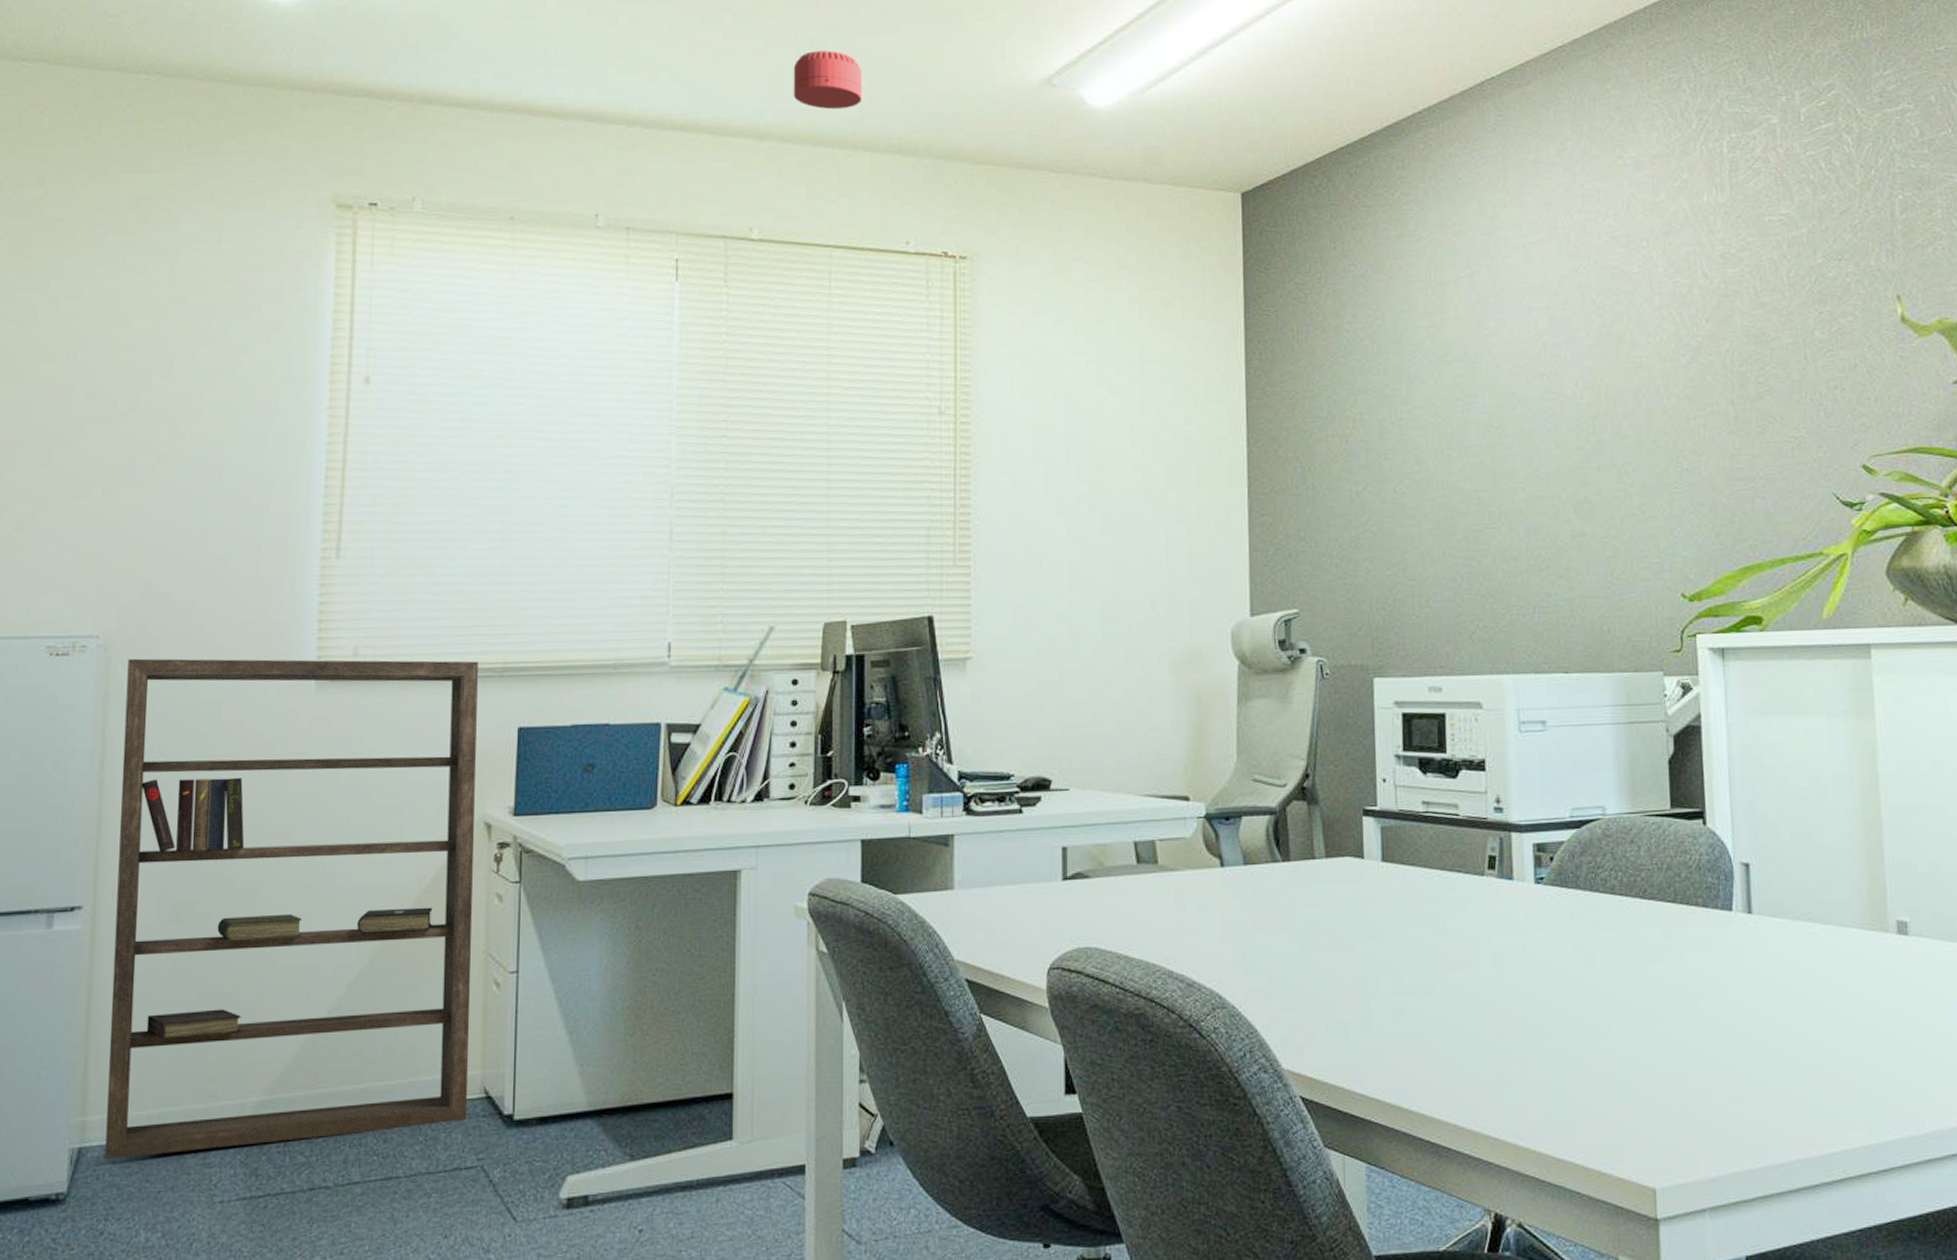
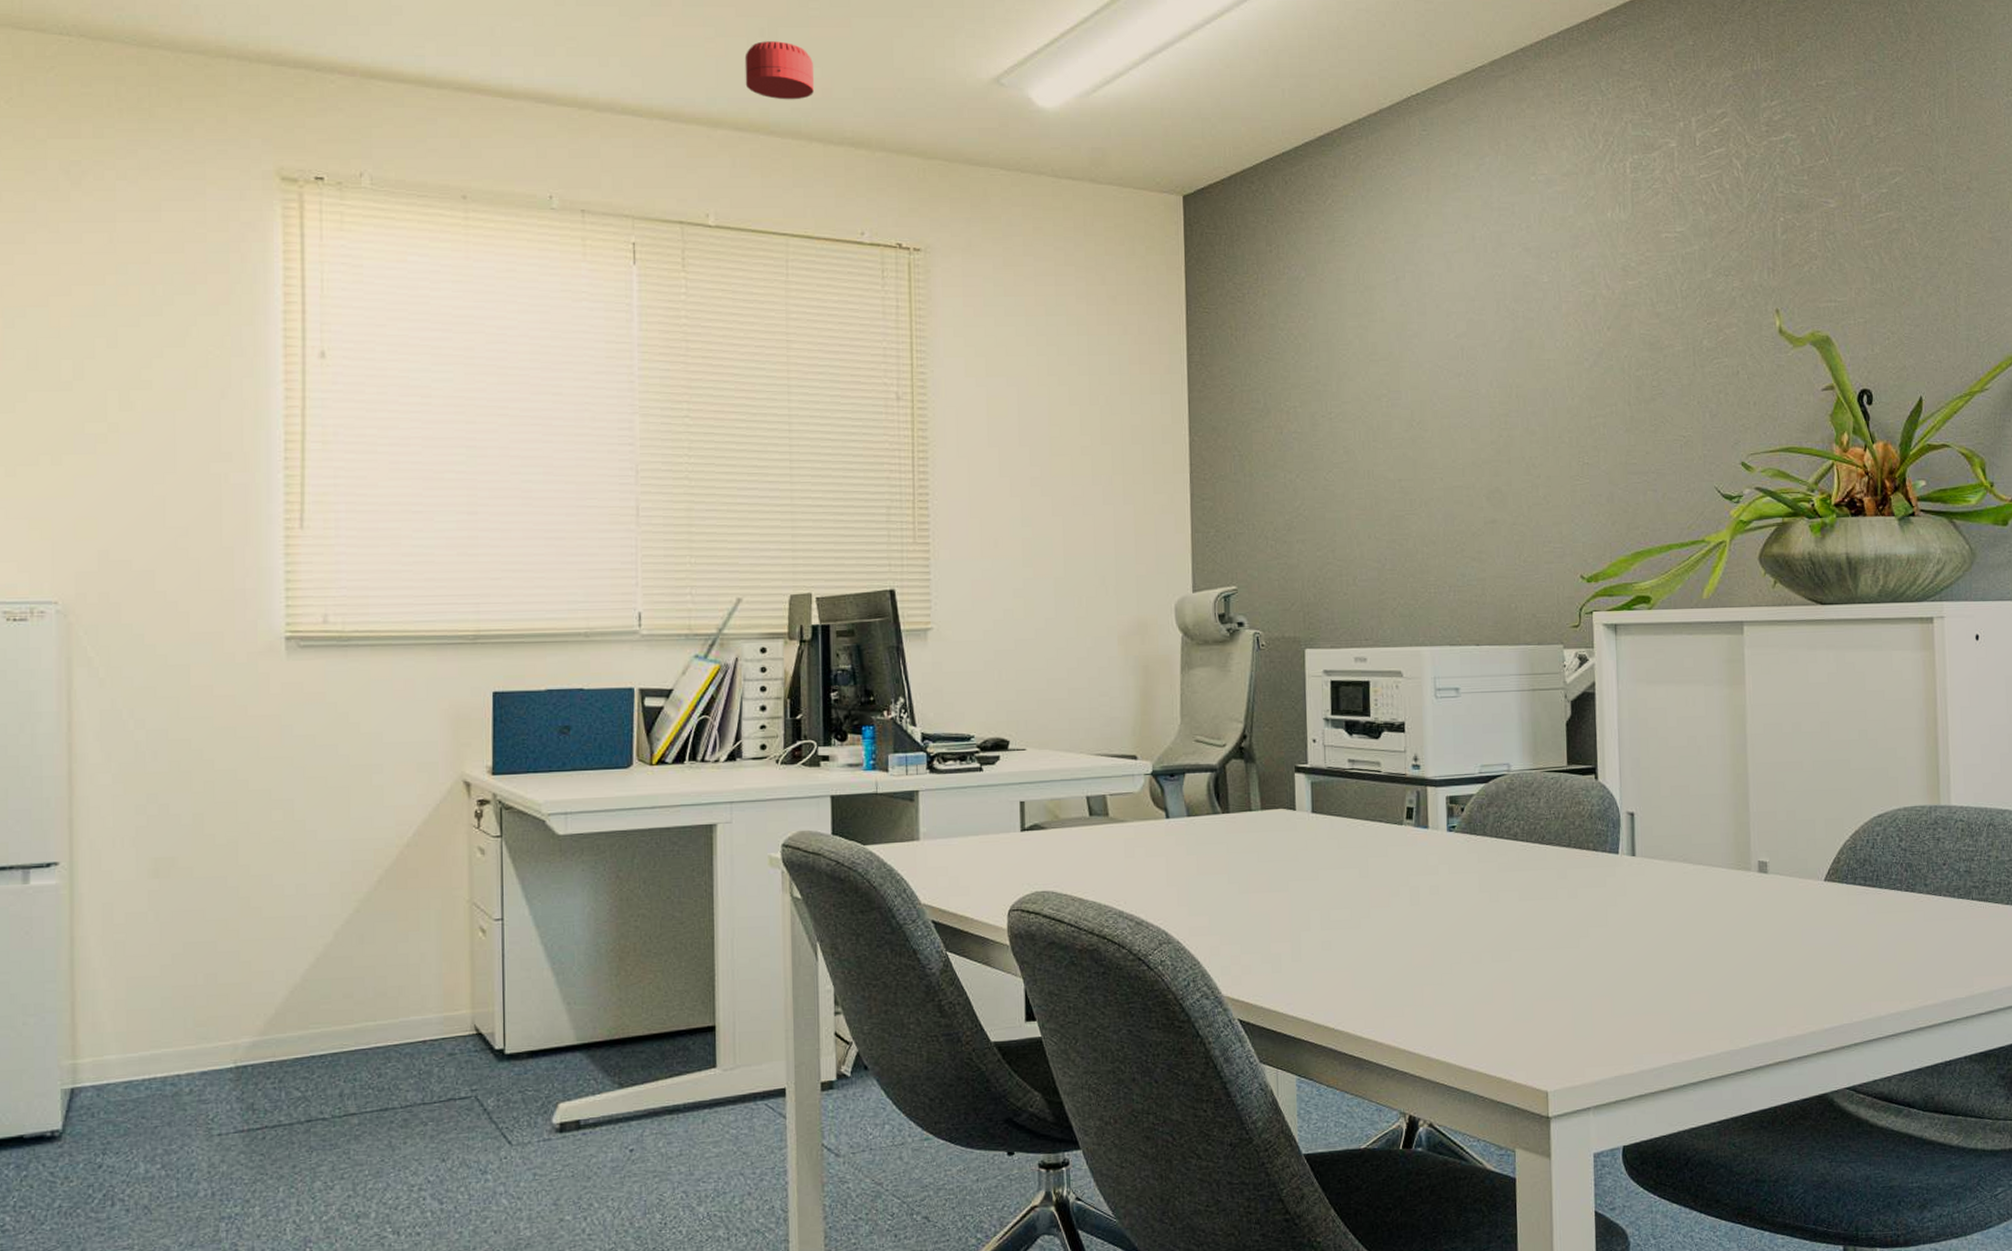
bookshelf: present [105,658,478,1160] -> none [90,624,460,1099]

